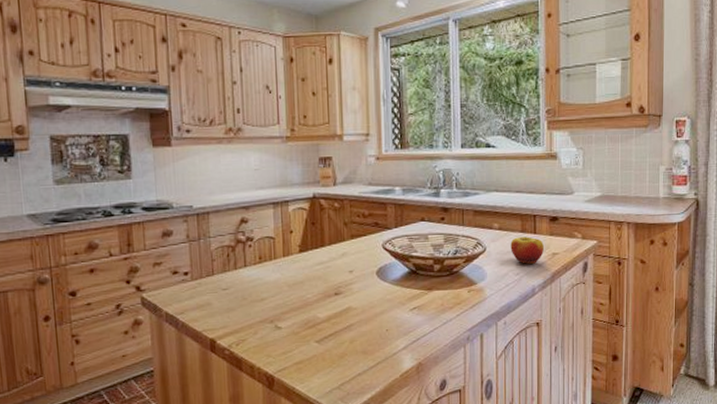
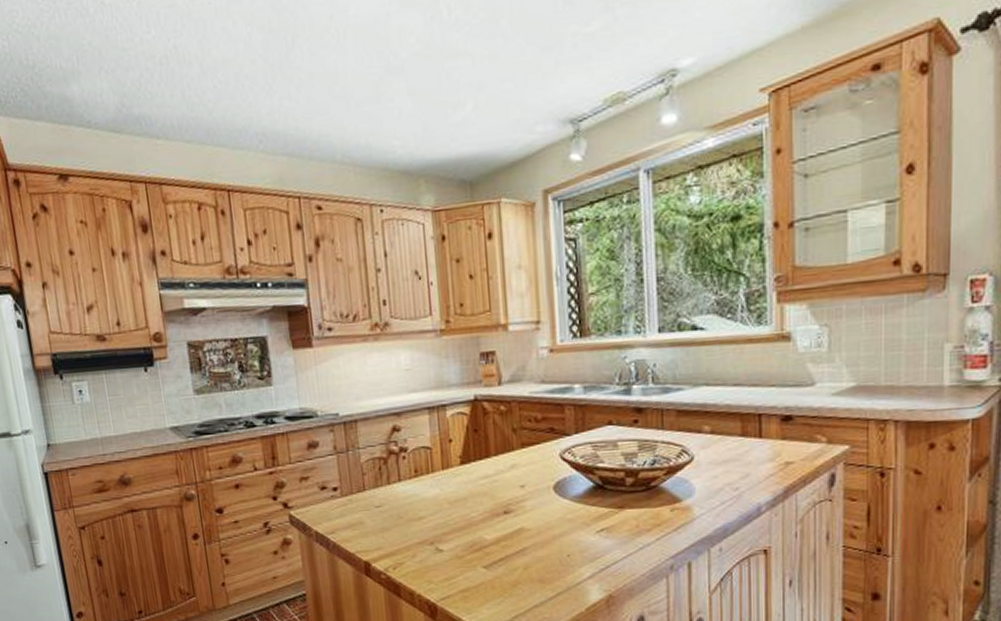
apple: present [510,236,544,264] -> none [727,441,773,476]

